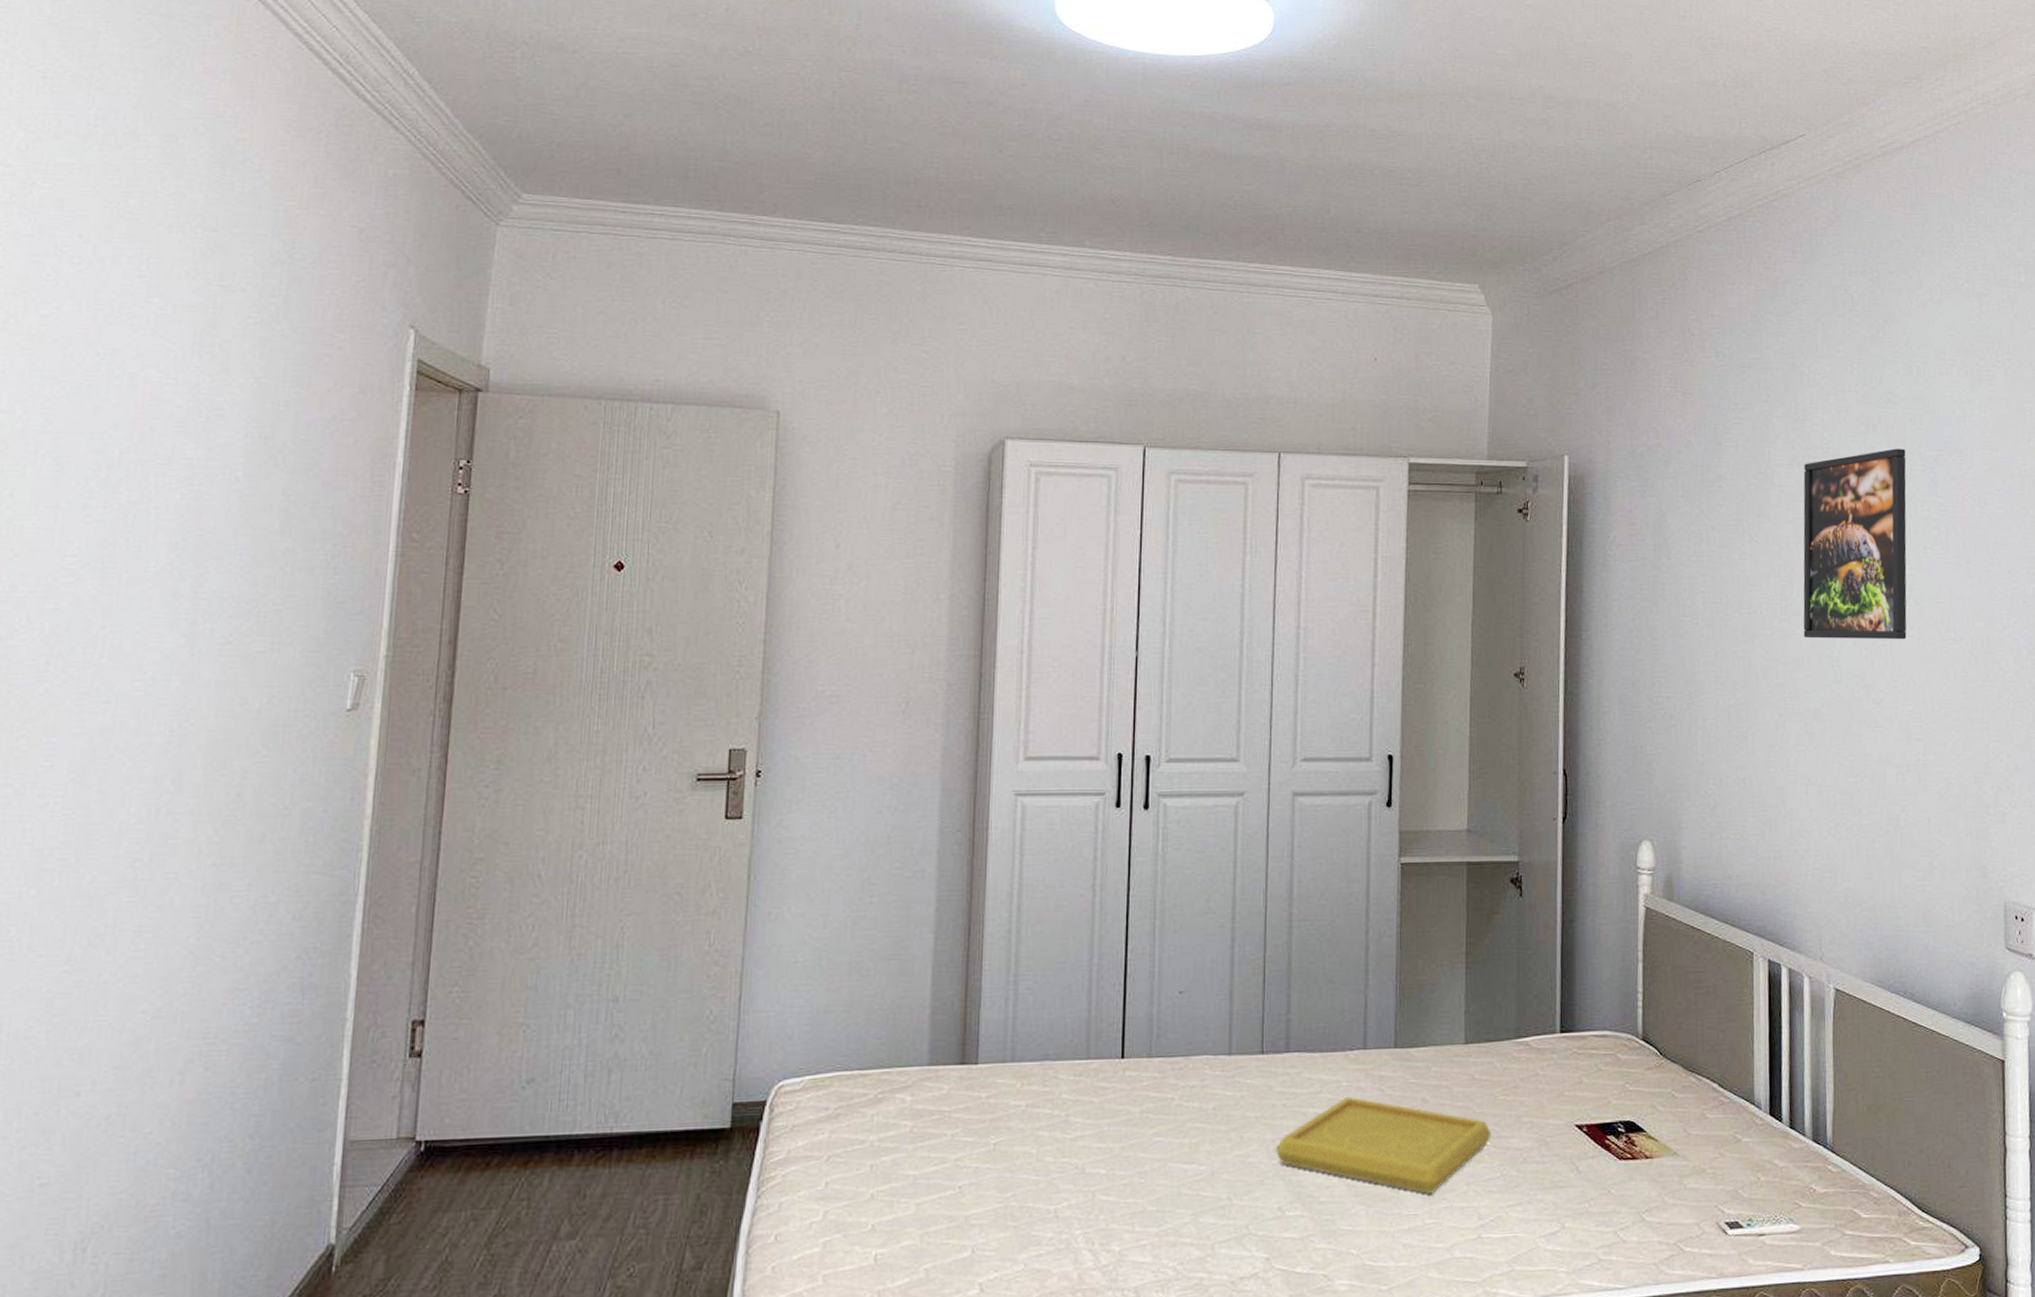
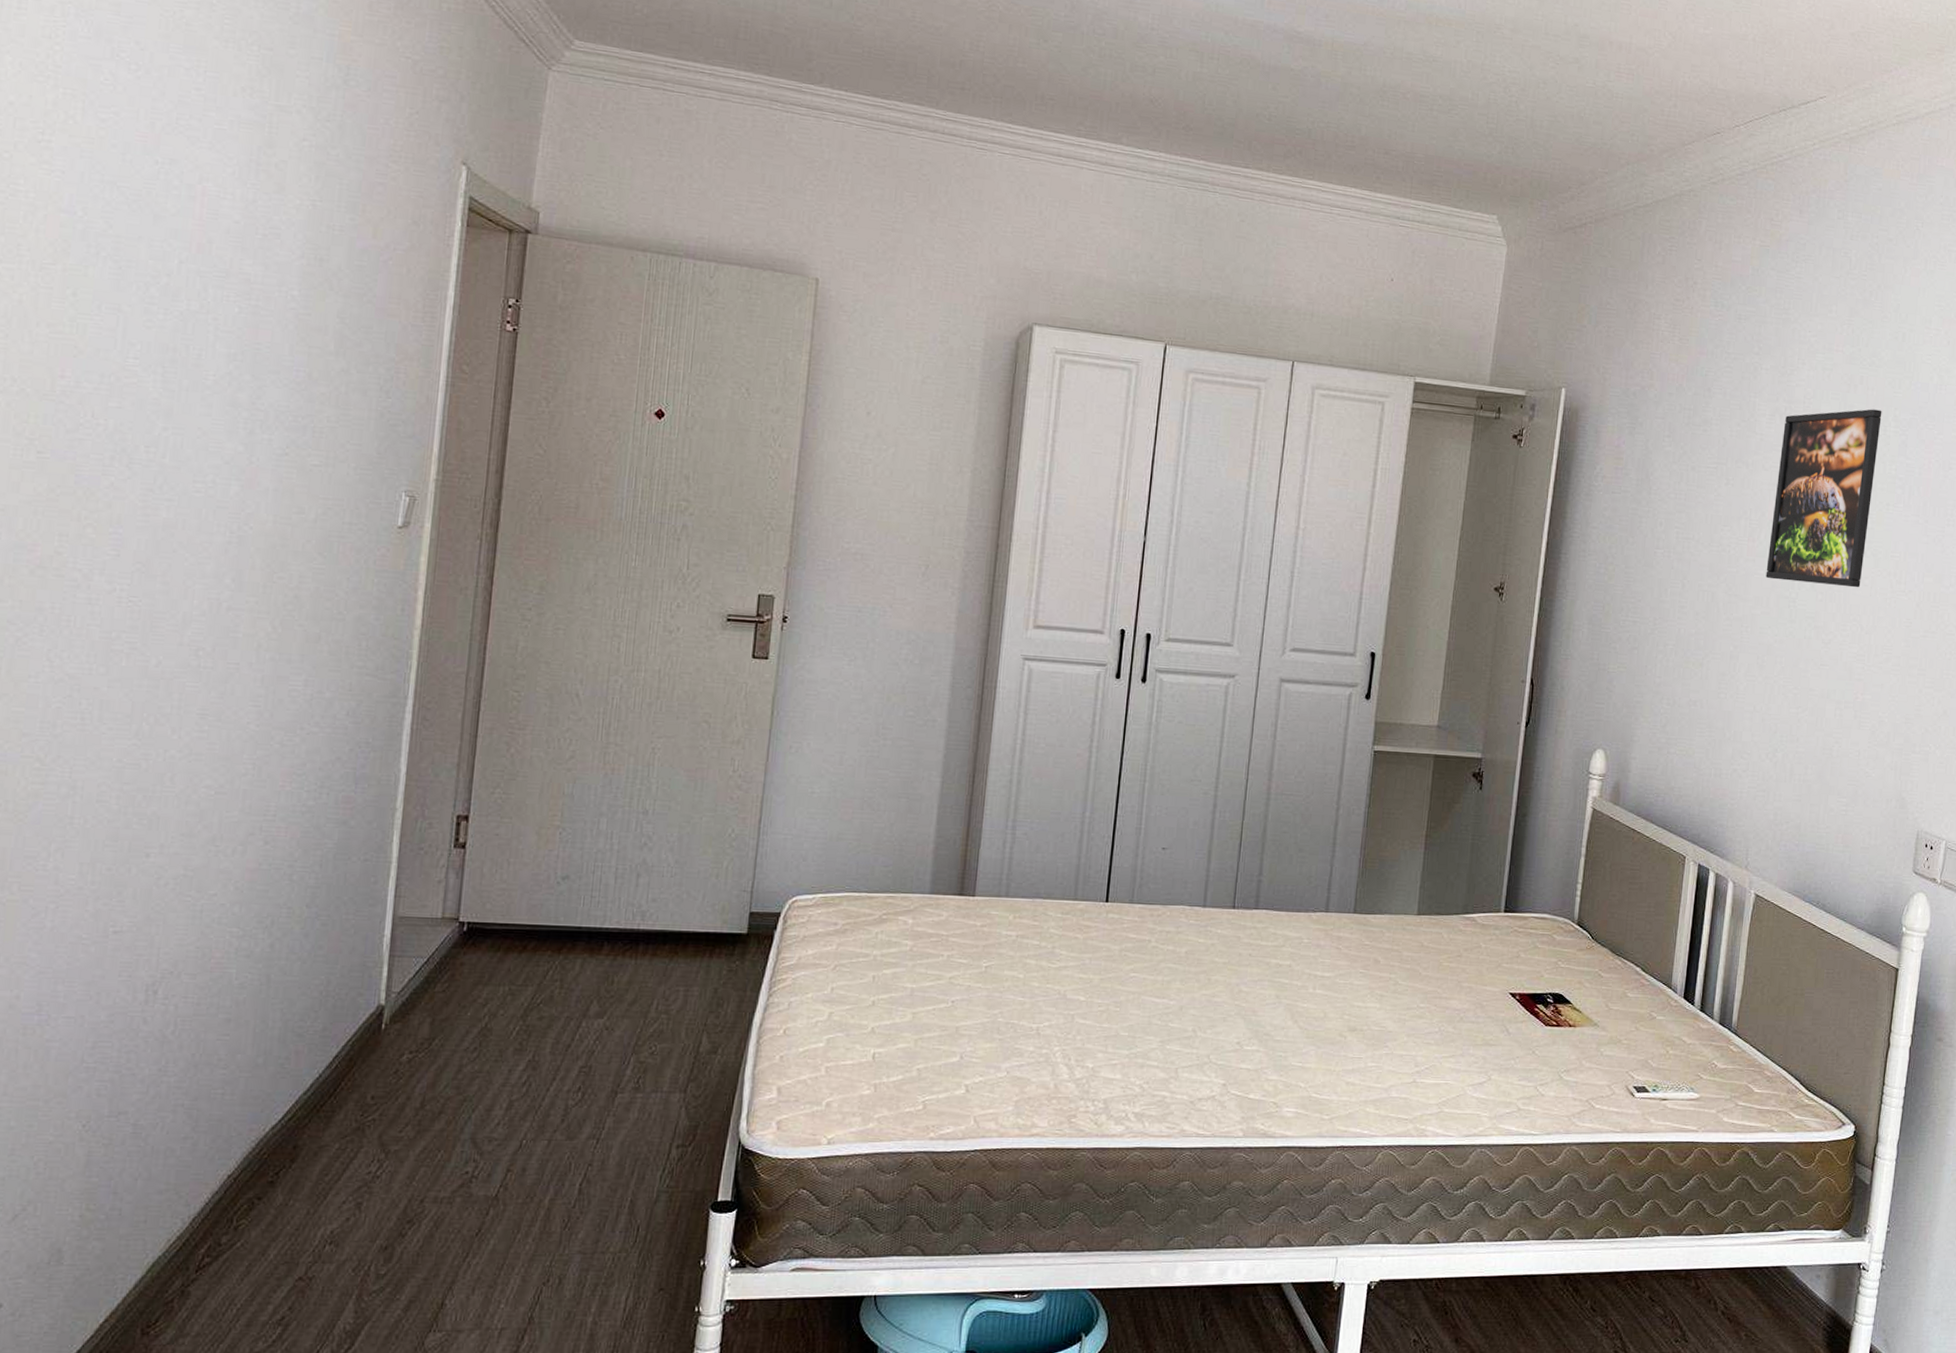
serving tray: present [1276,1096,1491,1194] -> none [1239,951,1434,1041]

